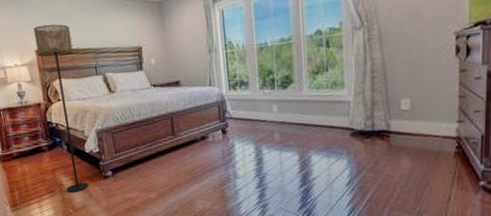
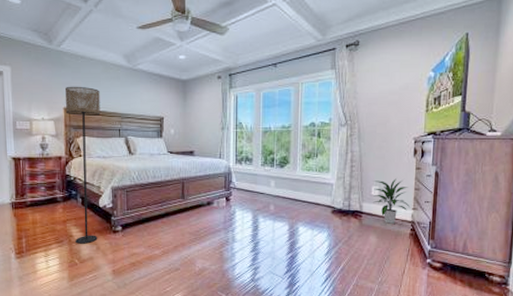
indoor plant: none [403,86,455,143] -> present [373,178,411,224]

